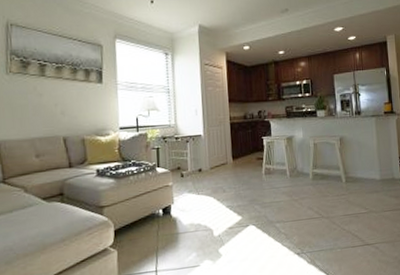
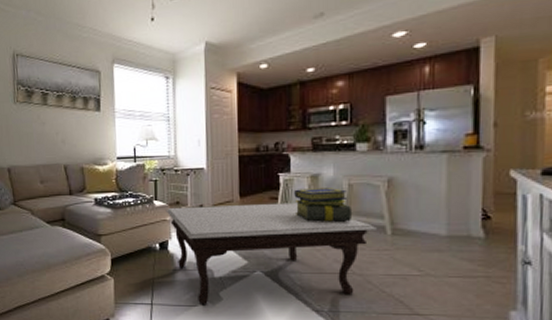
coffee table: none [168,161,335,265] -> present [165,202,376,306]
stack of books: none [275,146,318,176] -> present [294,187,351,222]

